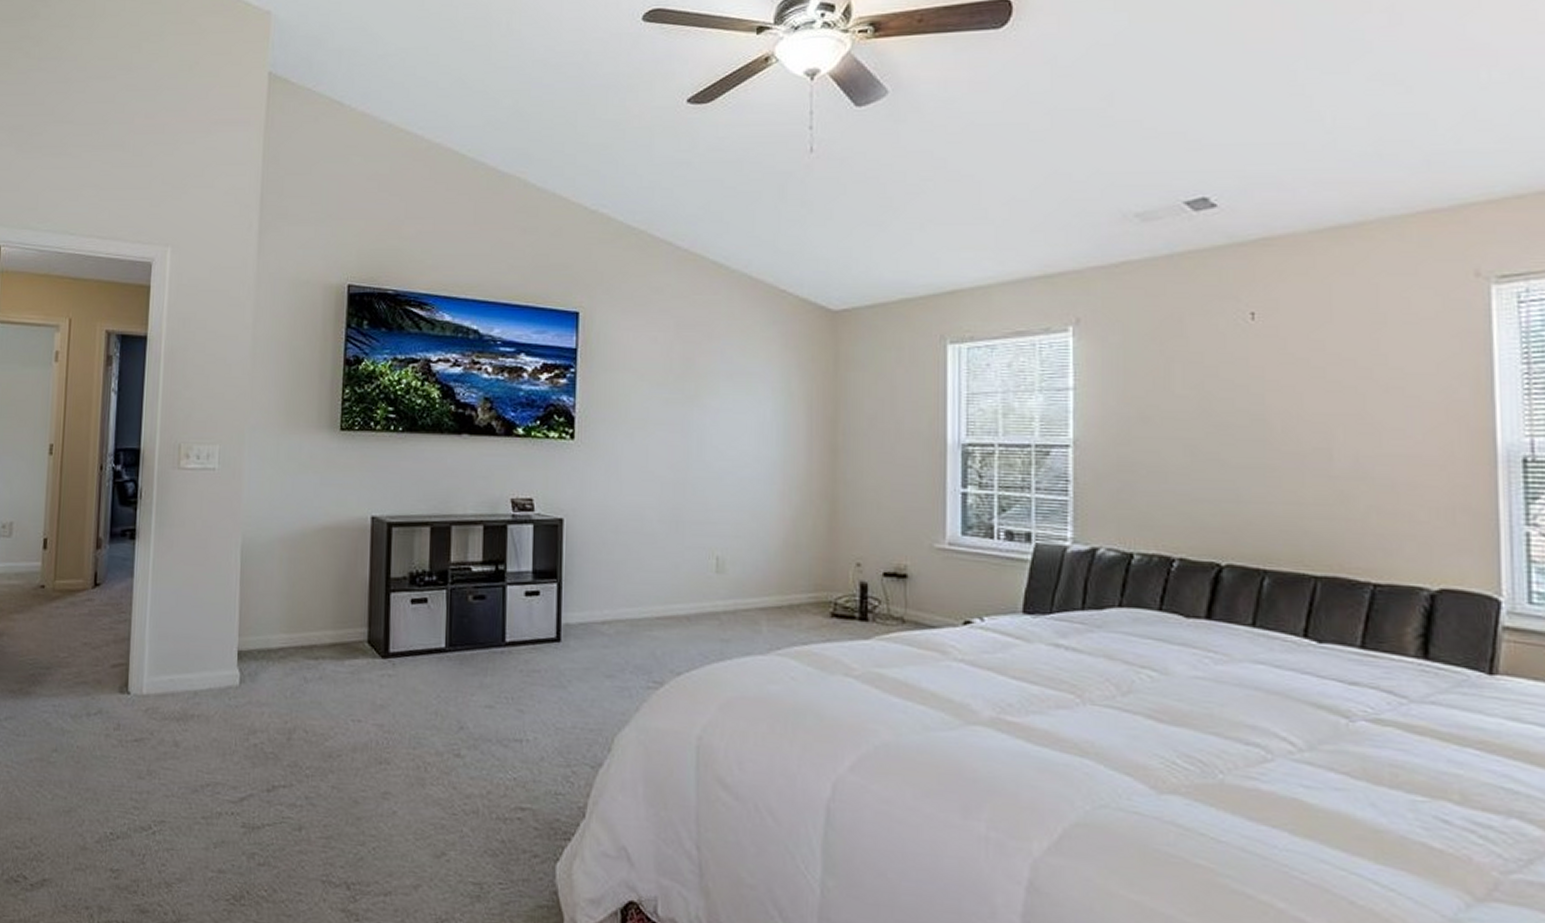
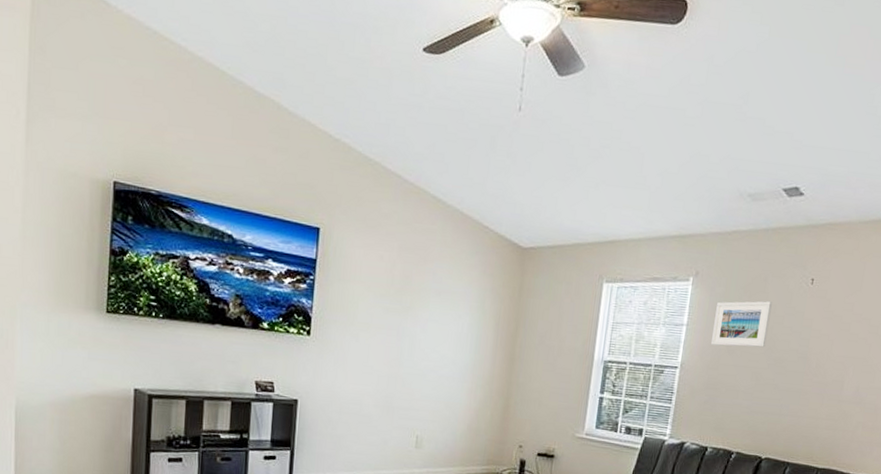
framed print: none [1112,348,1197,413] -> present [710,301,772,348]

